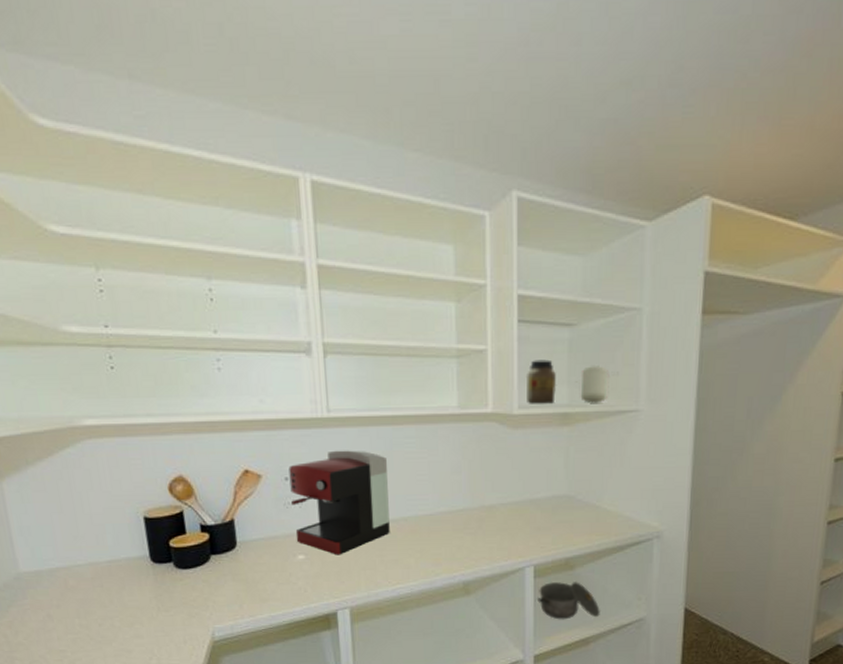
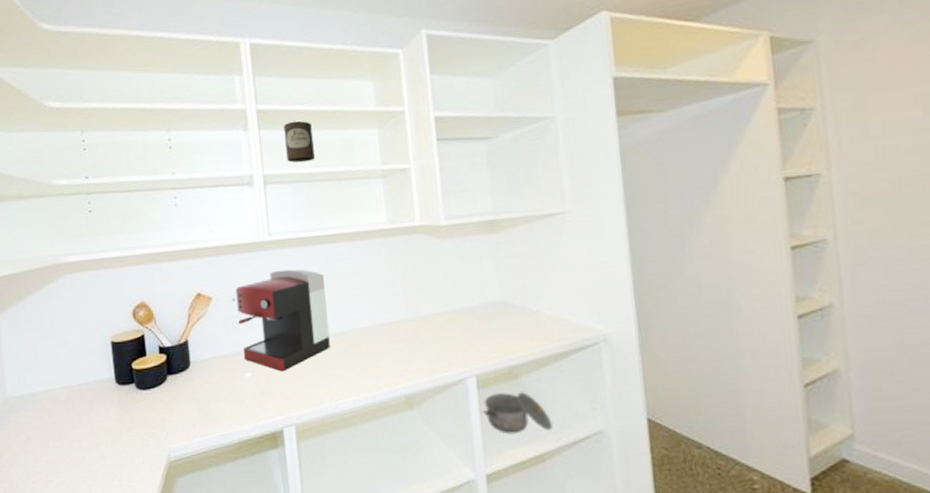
canister: none [349,283,383,333] -> present [284,121,315,163]
jar: present [525,359,557,405] -> none [449,171,480,215]
canister: present [575,366,618,403] -> none [497,173,540,209]

